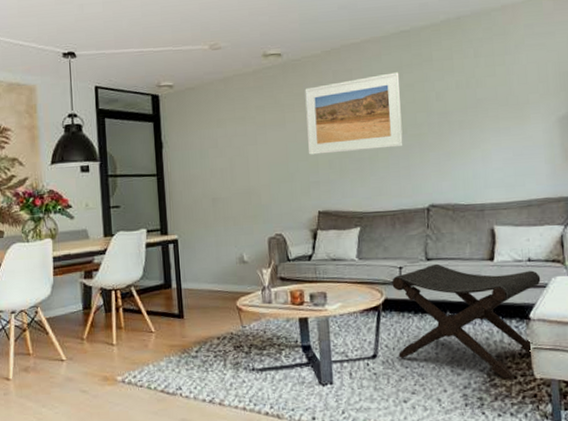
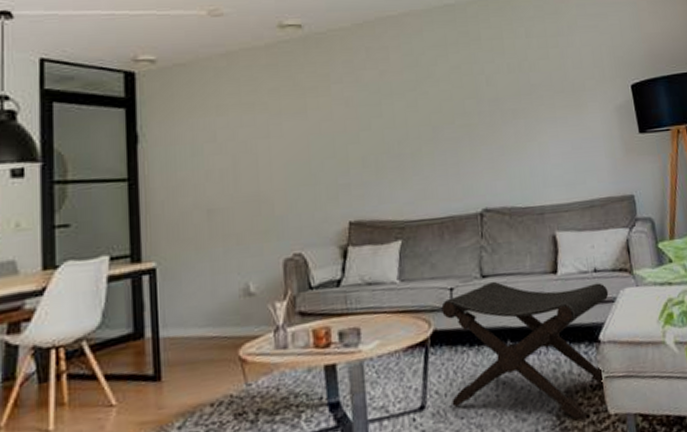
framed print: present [305,72,403,155] -> none [331,51,451,151]

